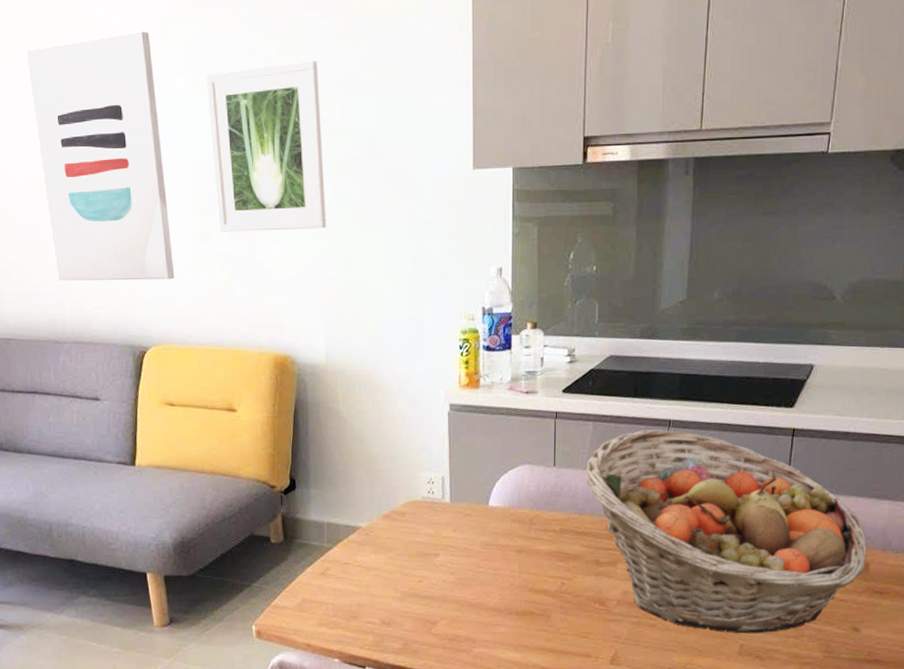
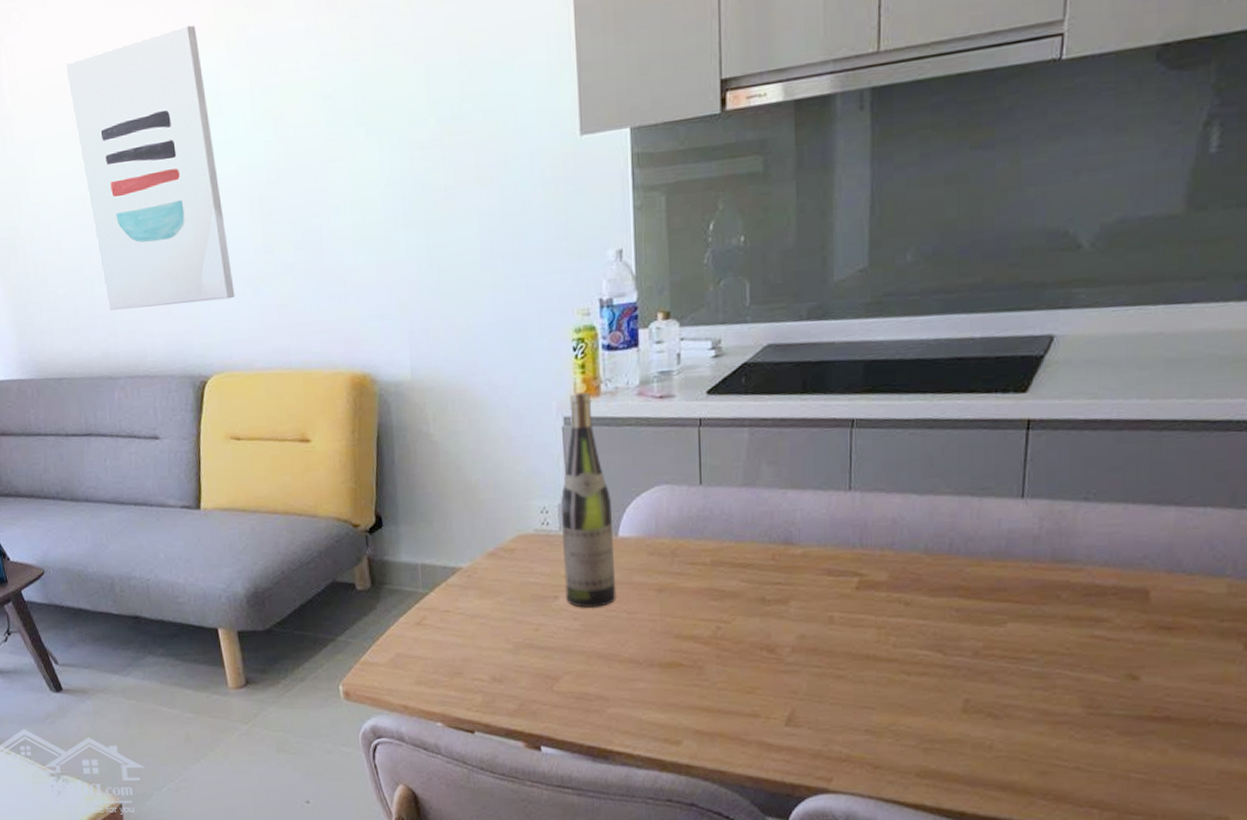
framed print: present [205,60,326,232] -> none [259,31,405,240]
wine bottle: none [444,384,485,564] -> present [560,392,617,608]
fruit basket: present [585,429,868,634] -> none [742,431,1146,686]

